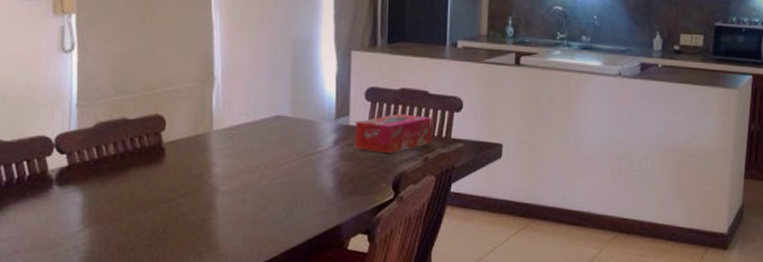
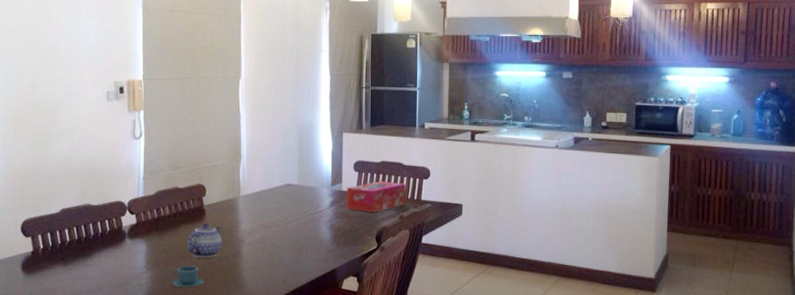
teacup: none [119,222,163,250] -> present [172,266,204,287]
teapot: none [140,165,189,211] -> present [187,223,223,258]

